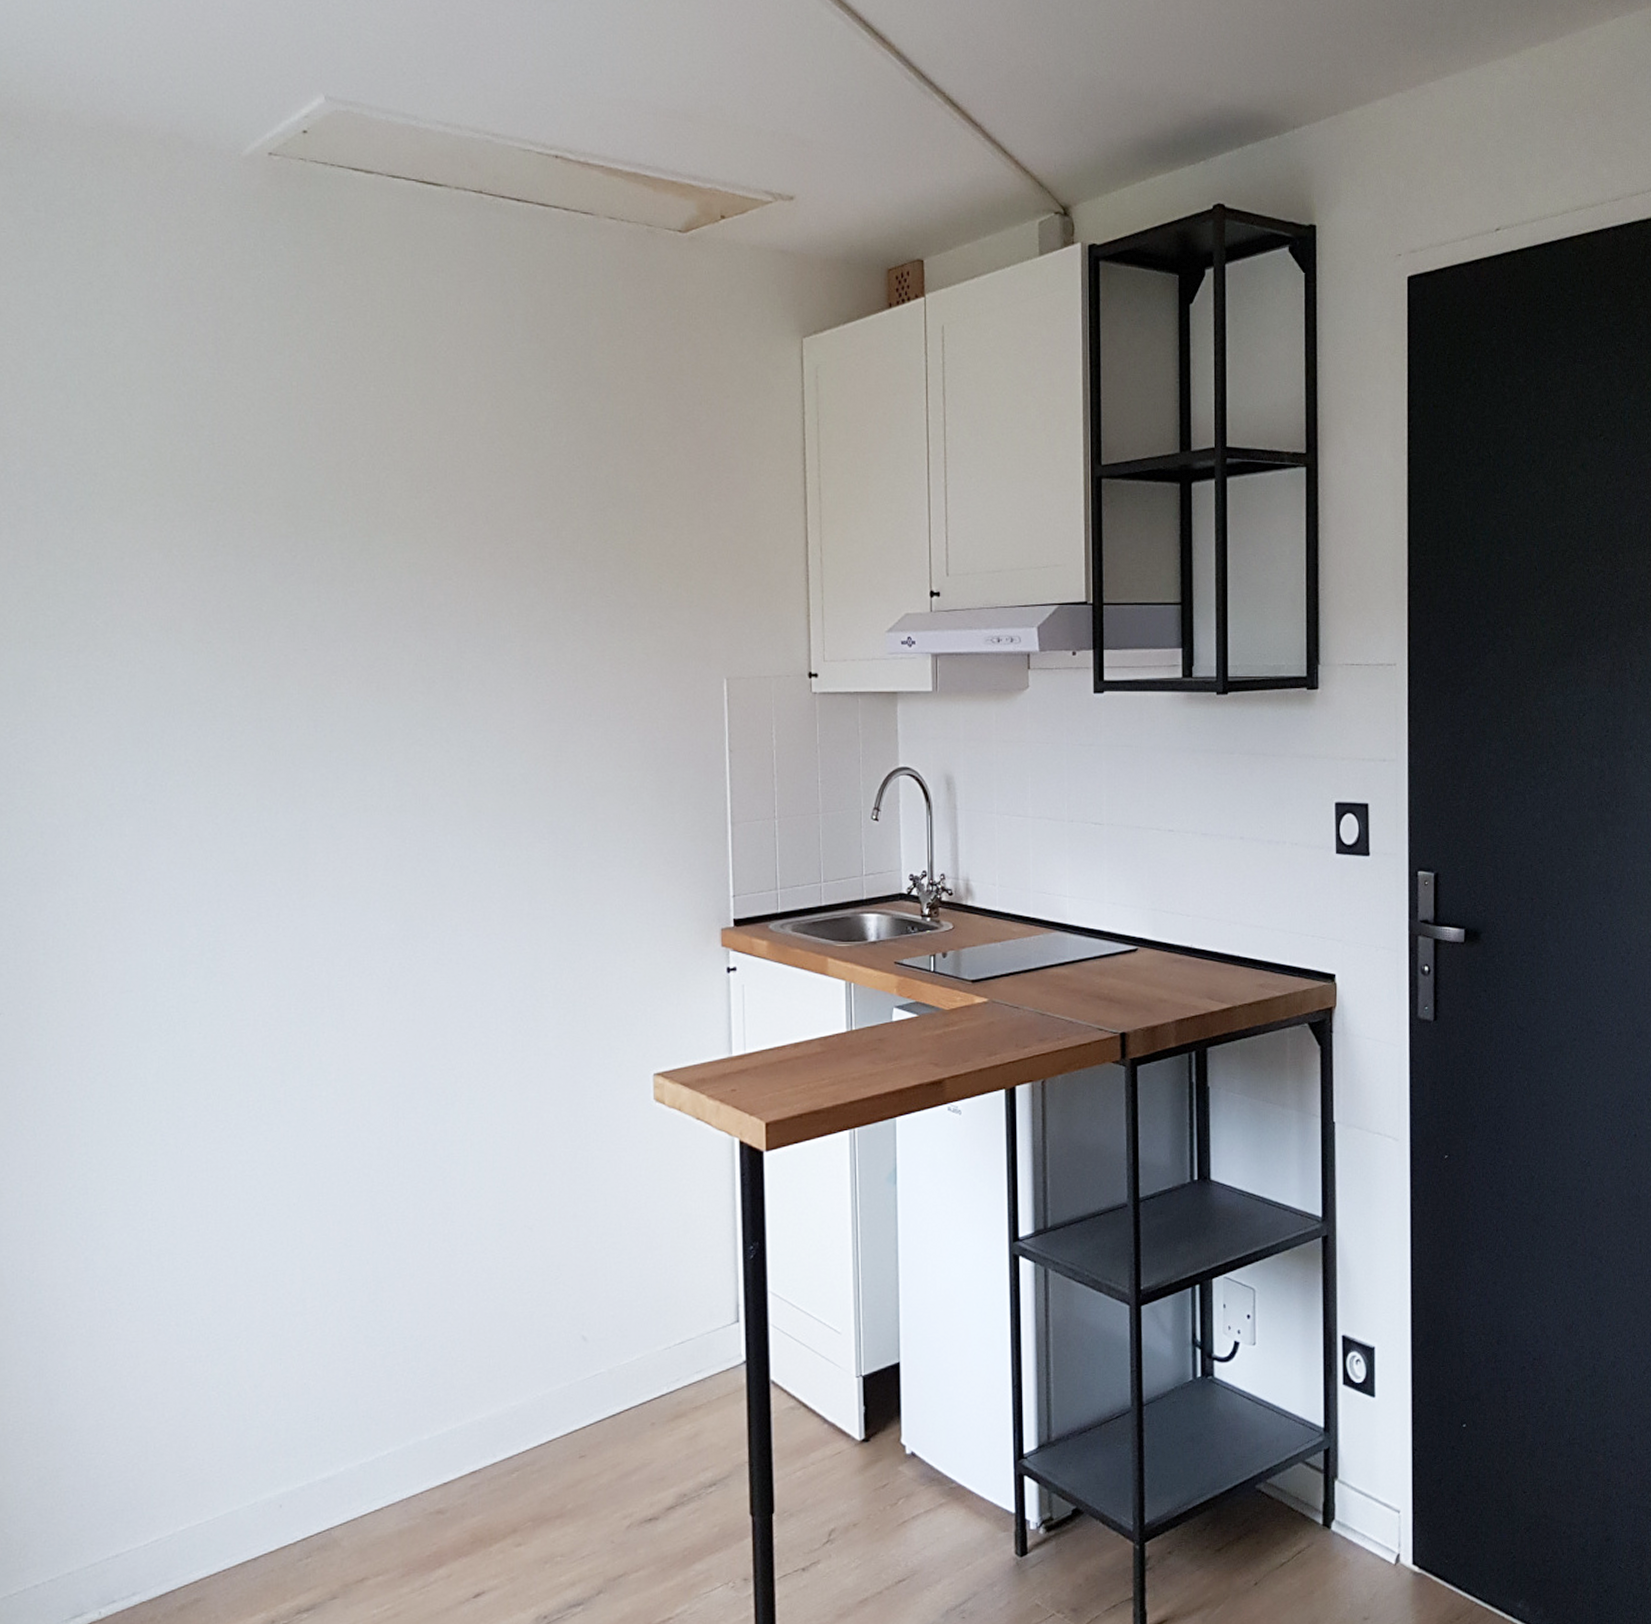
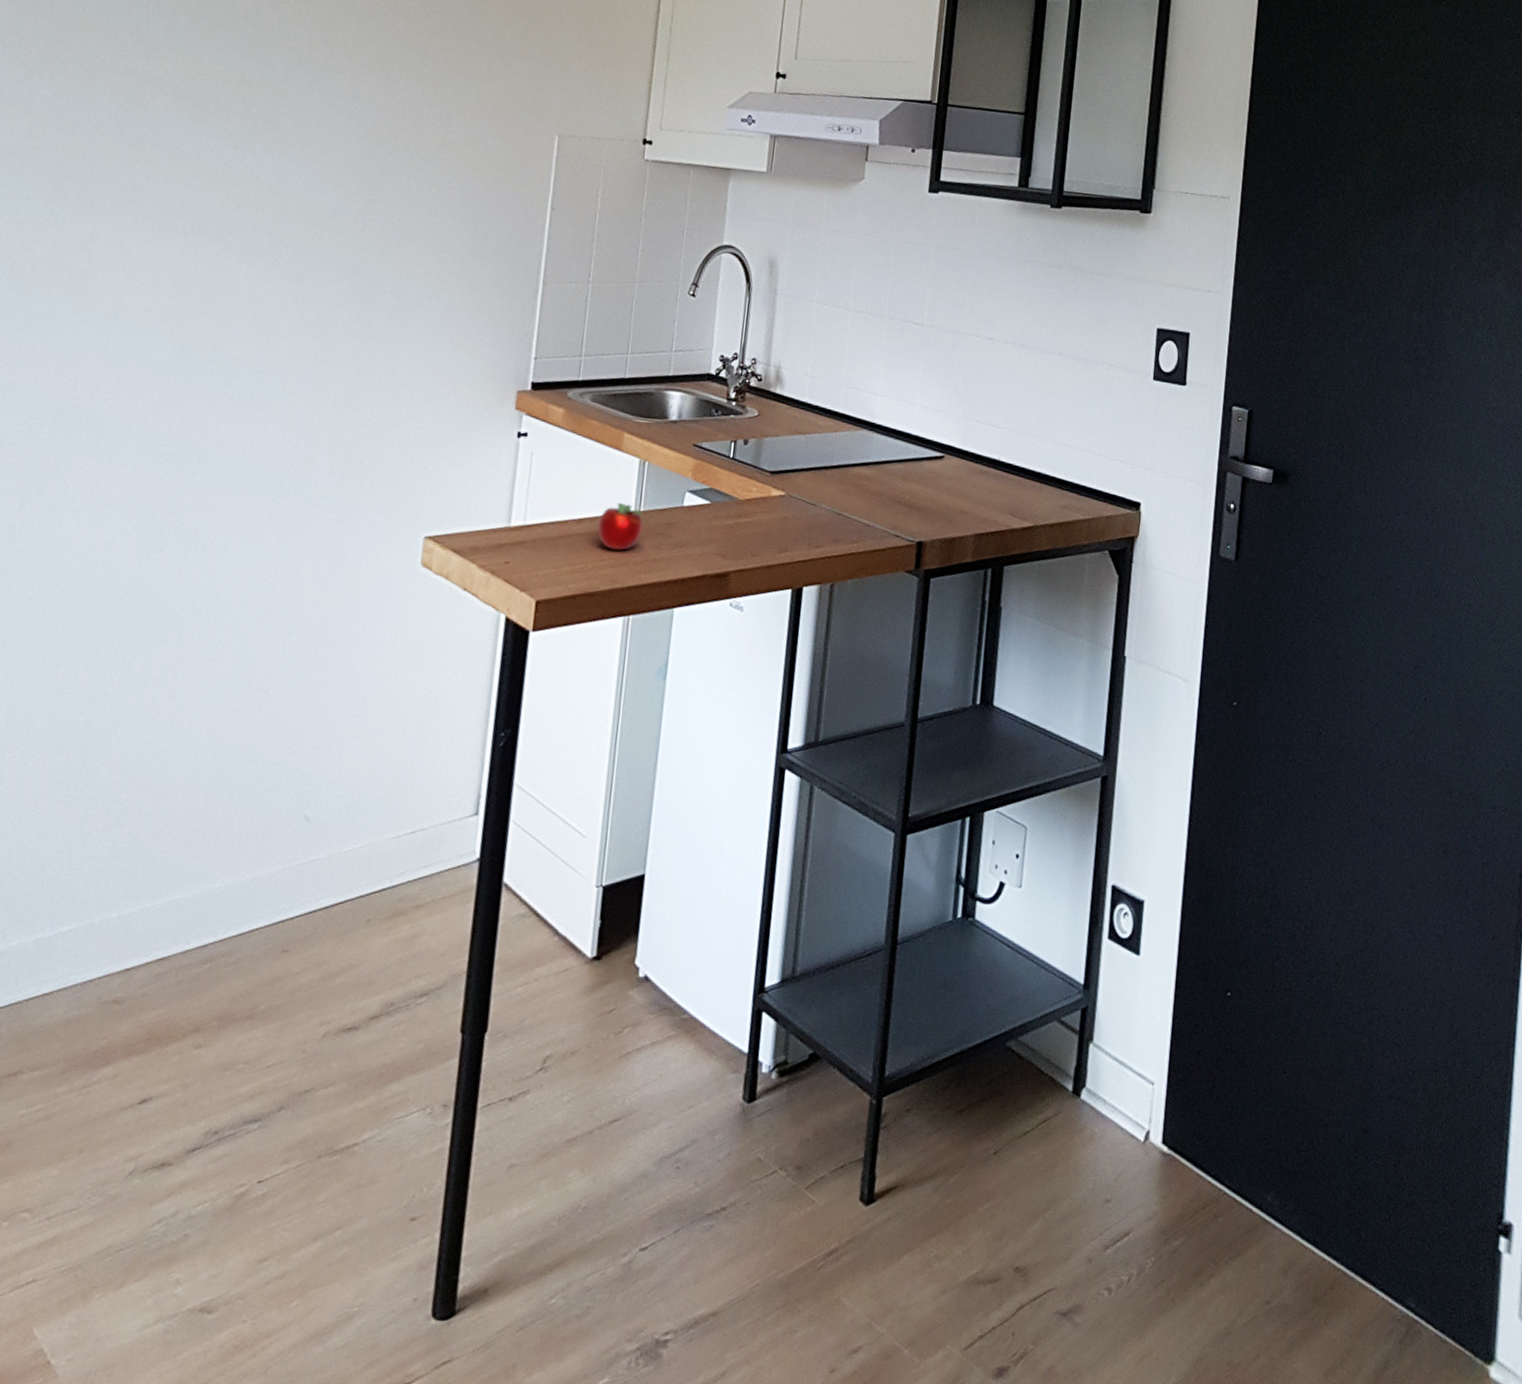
apple: none [814,1023,857,1069] -> present [597,502,644,551]

